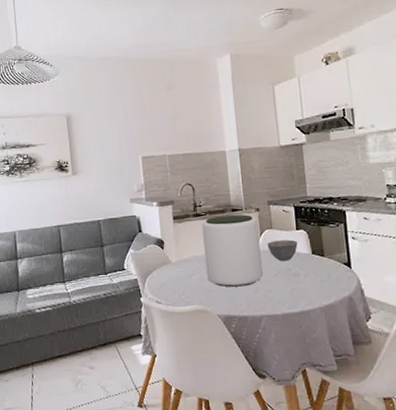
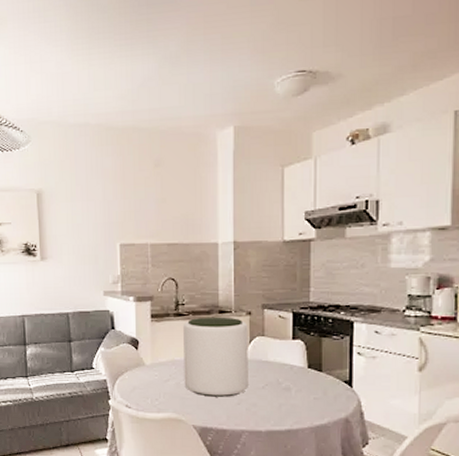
bowl: present [267,239,298,261] -> none [257,350,292,372]

